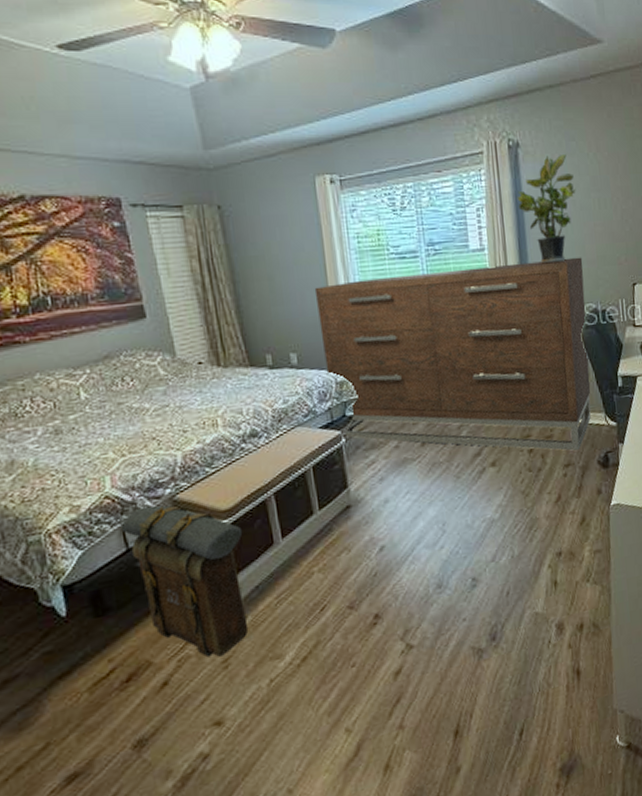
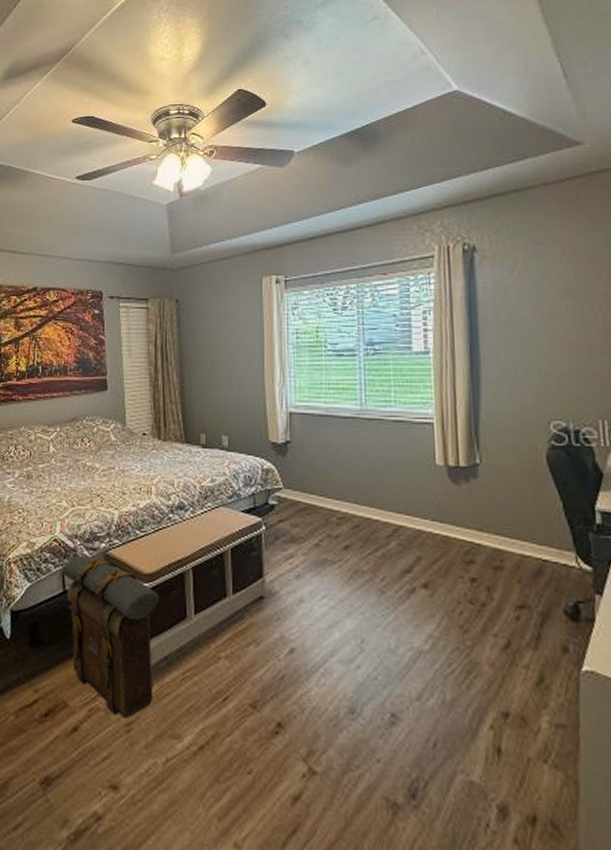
dresser: present [314,257,591,451] -> none [251,368,557,593]
potted plant: present [517,153,576,264] -> none [470,257,544,373]

